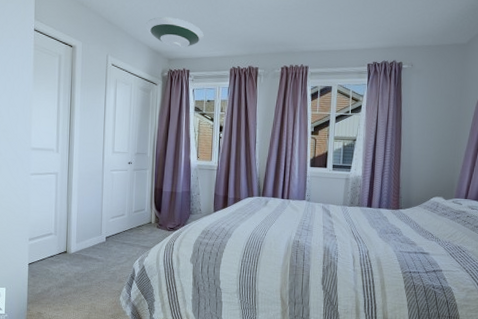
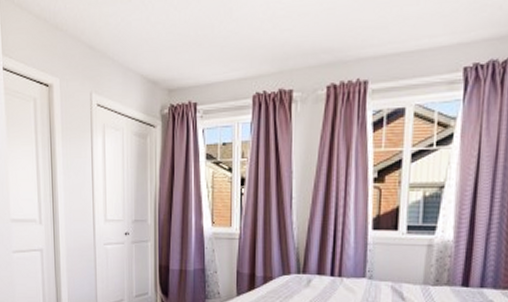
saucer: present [145,16,204,48] -> none [136,30,214,73]

